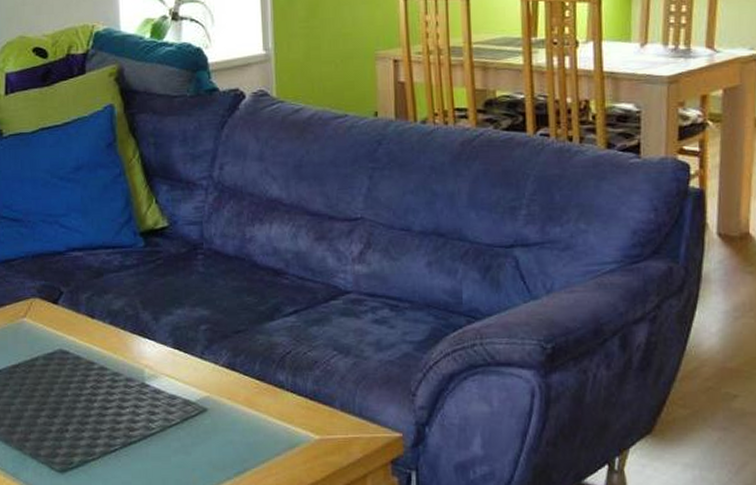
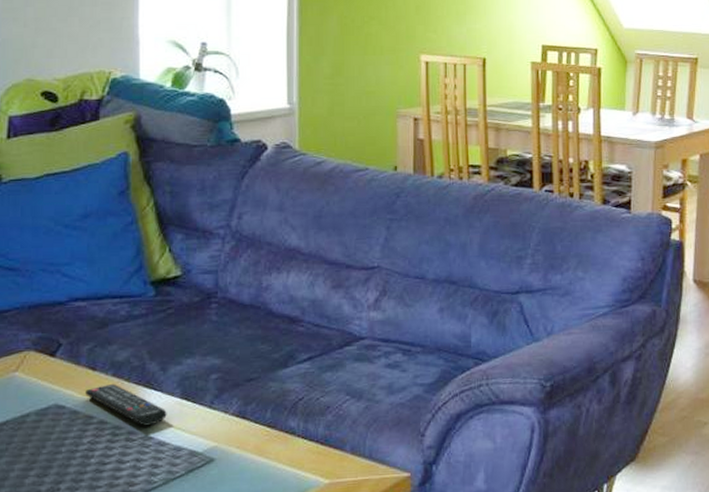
remote control: none [86,331,161,374] -> present [85,383,167,426]

